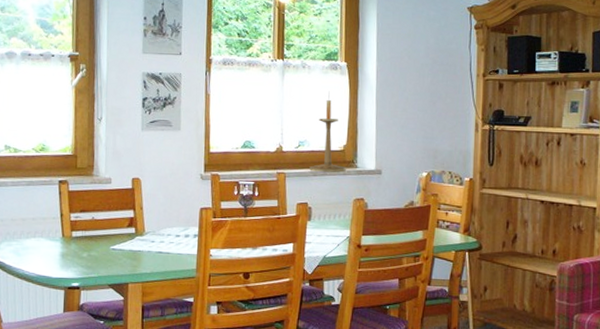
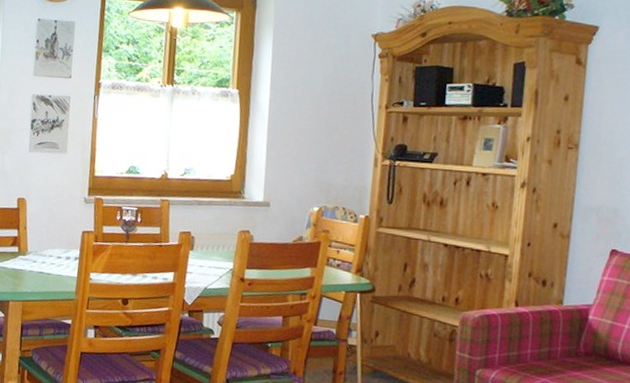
candlestick: present [309,91,347,173] -> none [194,118,234,203]

